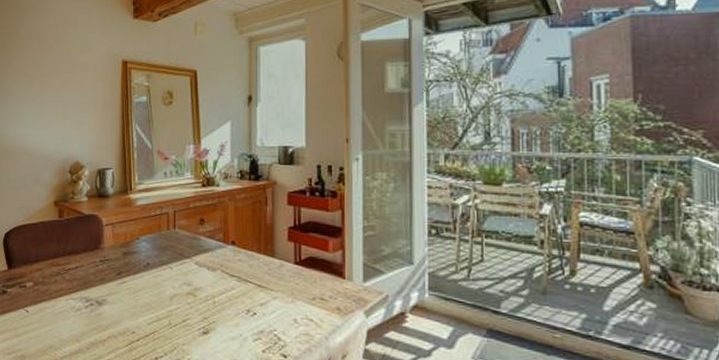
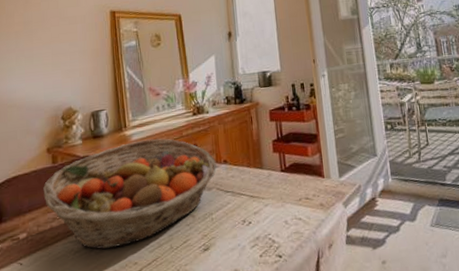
fruit basket: none [49,206,223,313] -> present [43,138,216,250]

